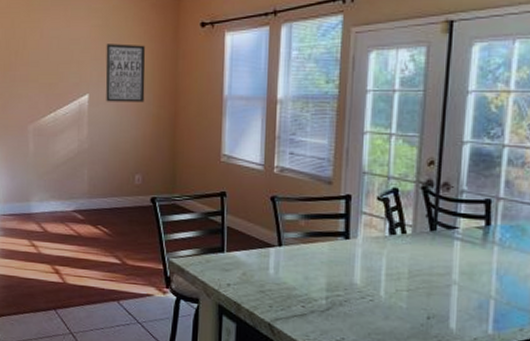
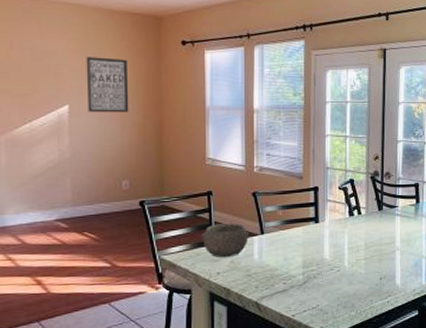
bowl: none [212,229,266,269] -> present [201,223,250,258]

